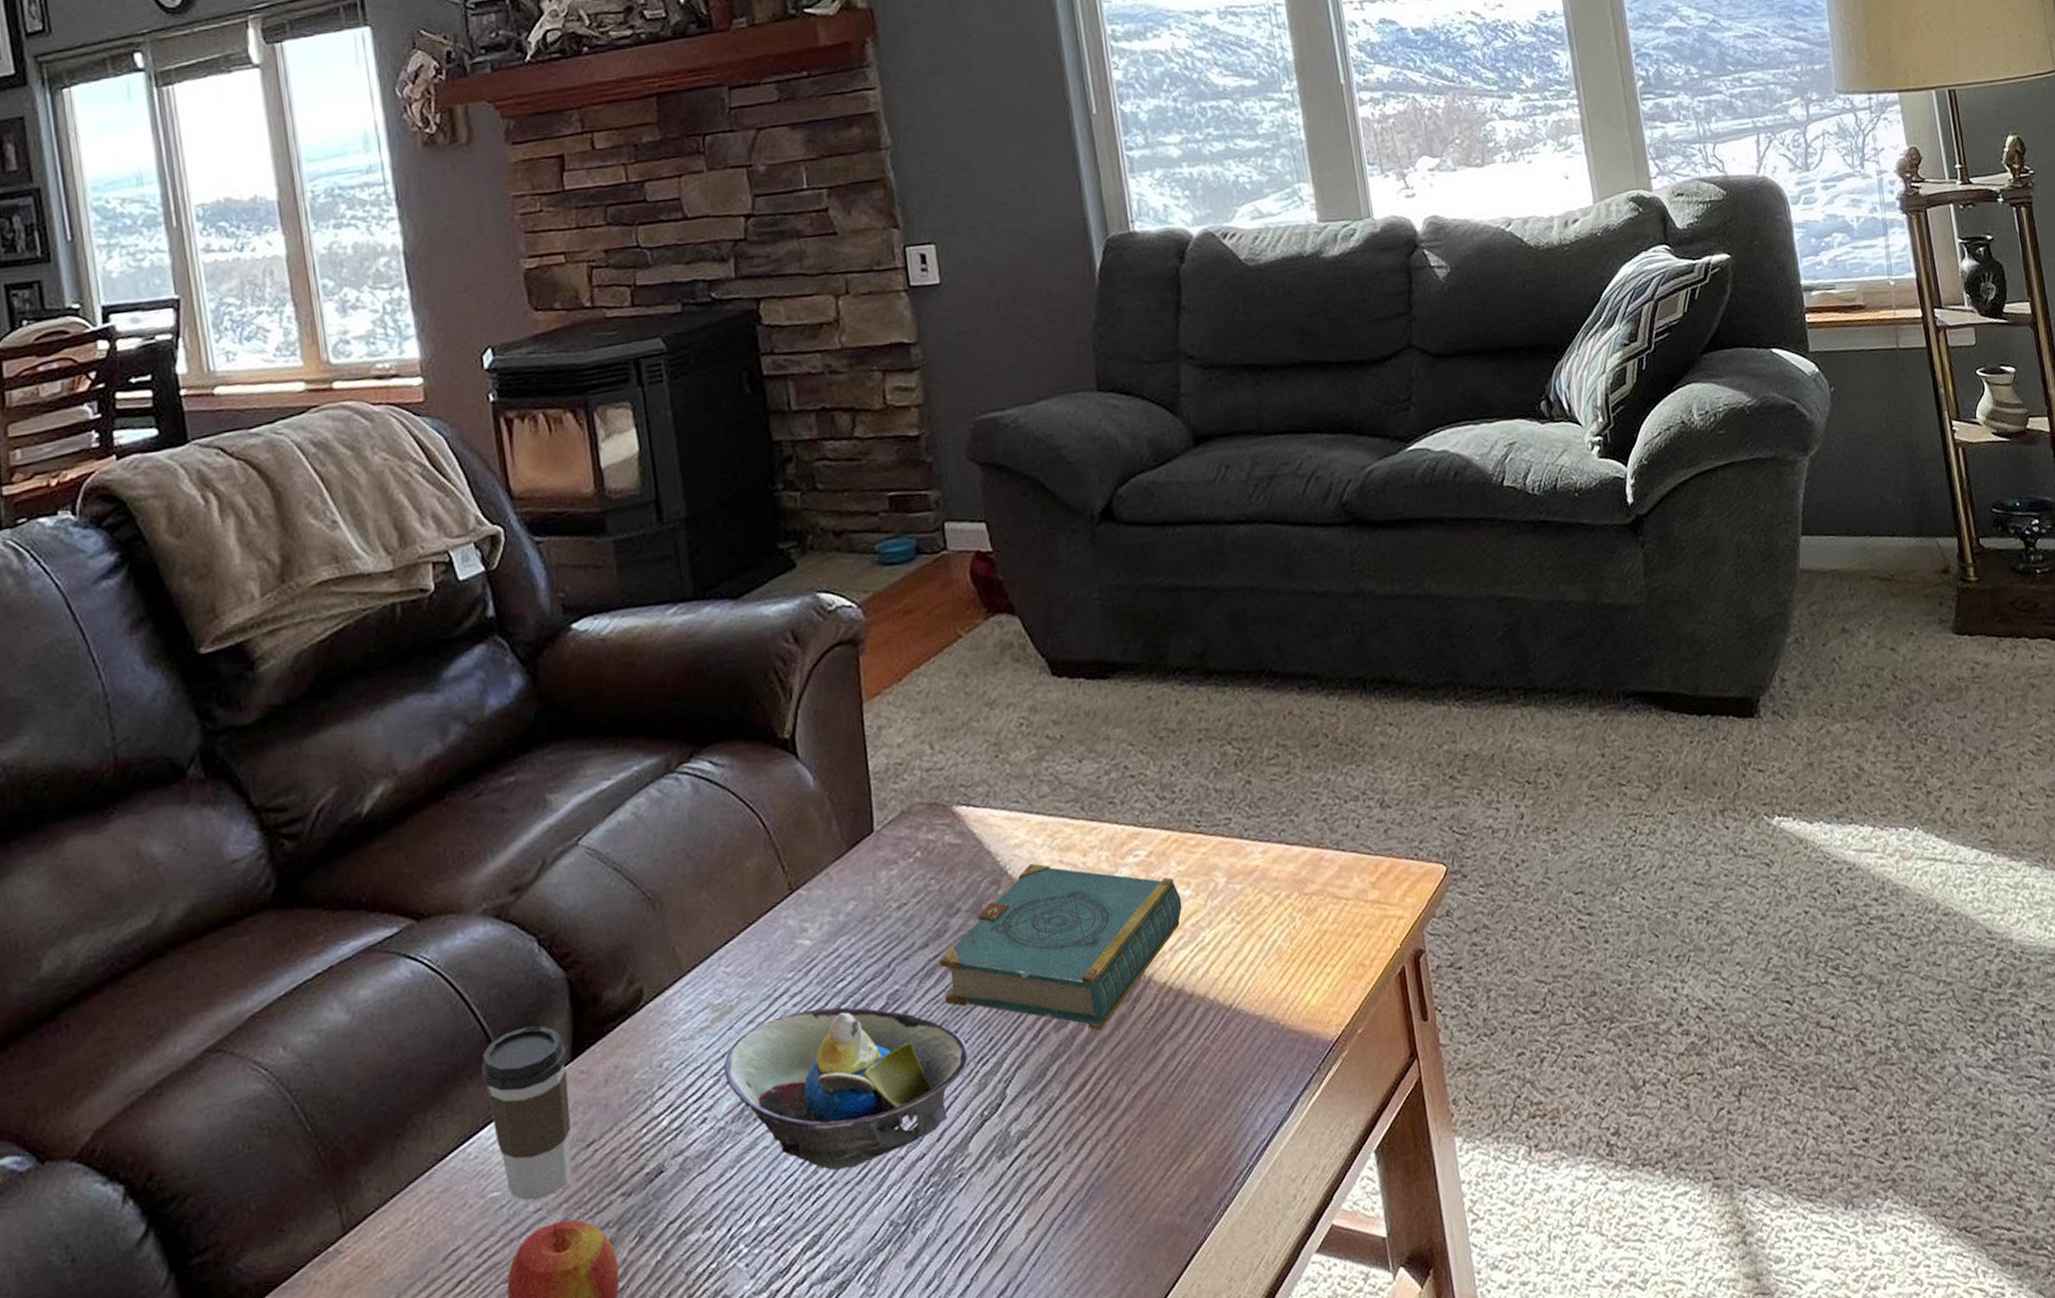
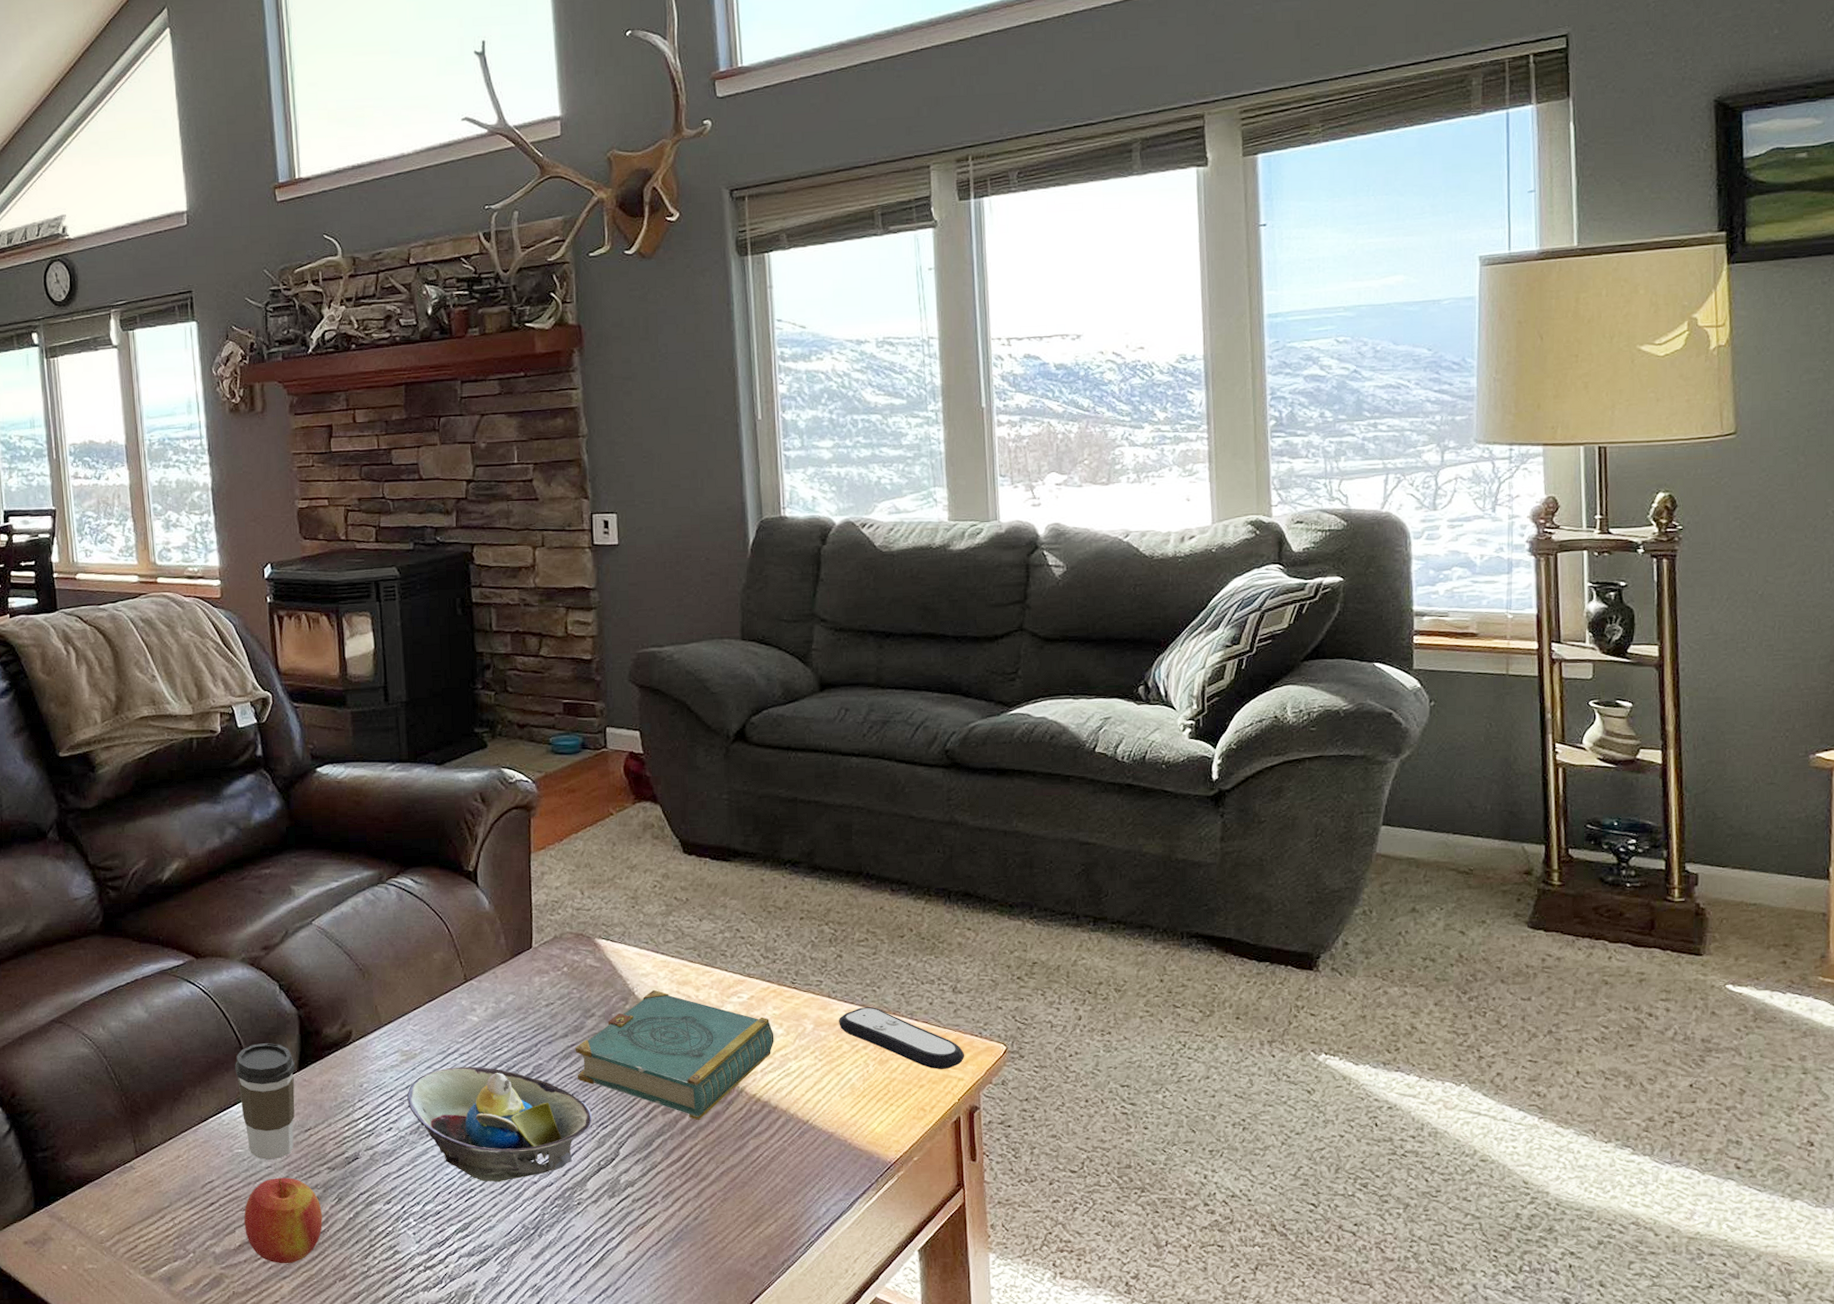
remote control: none [1254,842,1403,910] -> present [838,1007,965,1069]

